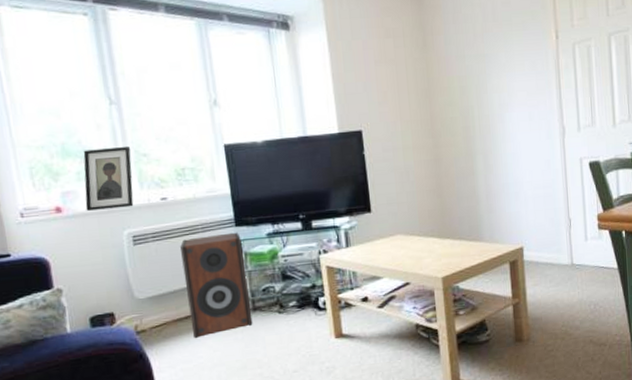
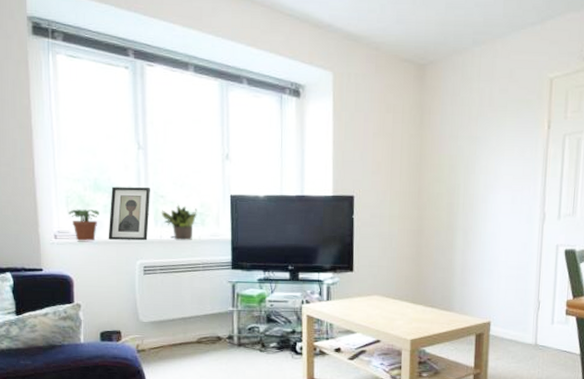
potted plant: none [34,178,73,217] -> present [69,209,99,241]
potted plant: none [145,160,189,203] -> present [161,203,197,241]
speaker: present [180,232,253,338] -> none [183,274,237,363]

